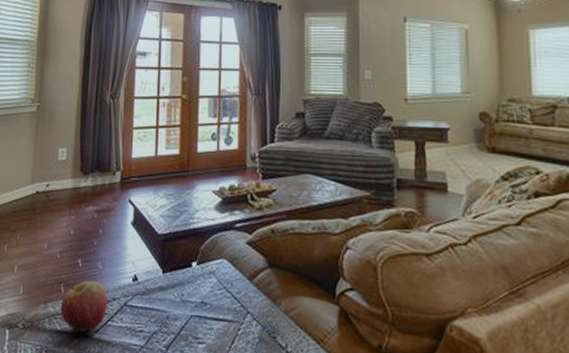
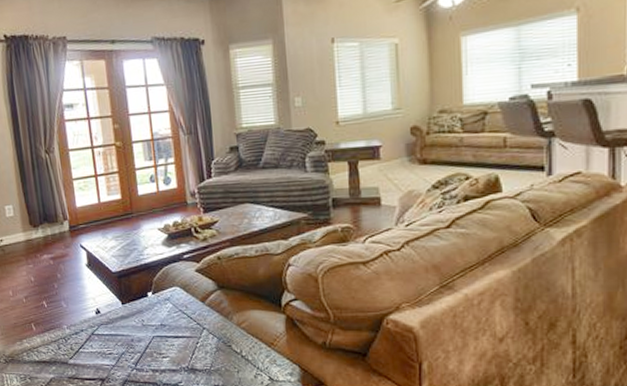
apple: present [60,280,108,333] -> none [34,317,77,360]

